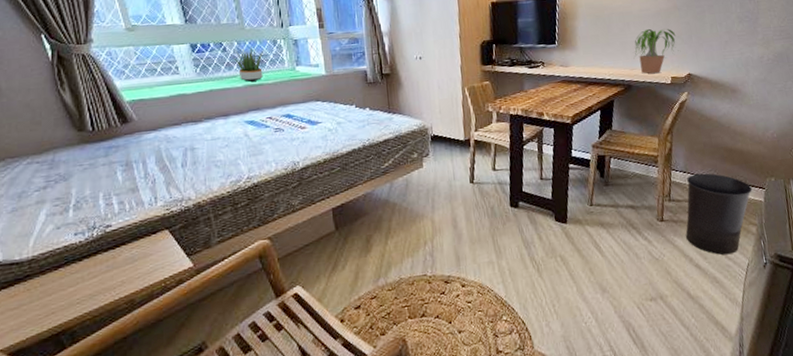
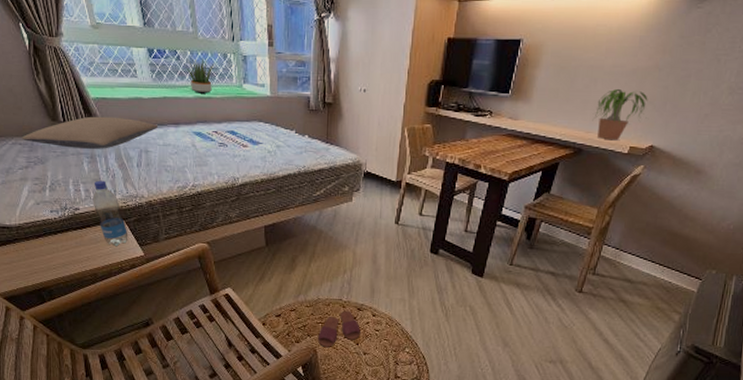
pillow: none [40,117,204,159] -> present [22,116,157,149]
bottle: none [128,188,173,262] -> present [92,180,128,246]
slippers: none [405,285,452,334] -> present [318,310,360,347]
waste bin: present [686,173,753,255] -> none [601,252,687,337]

